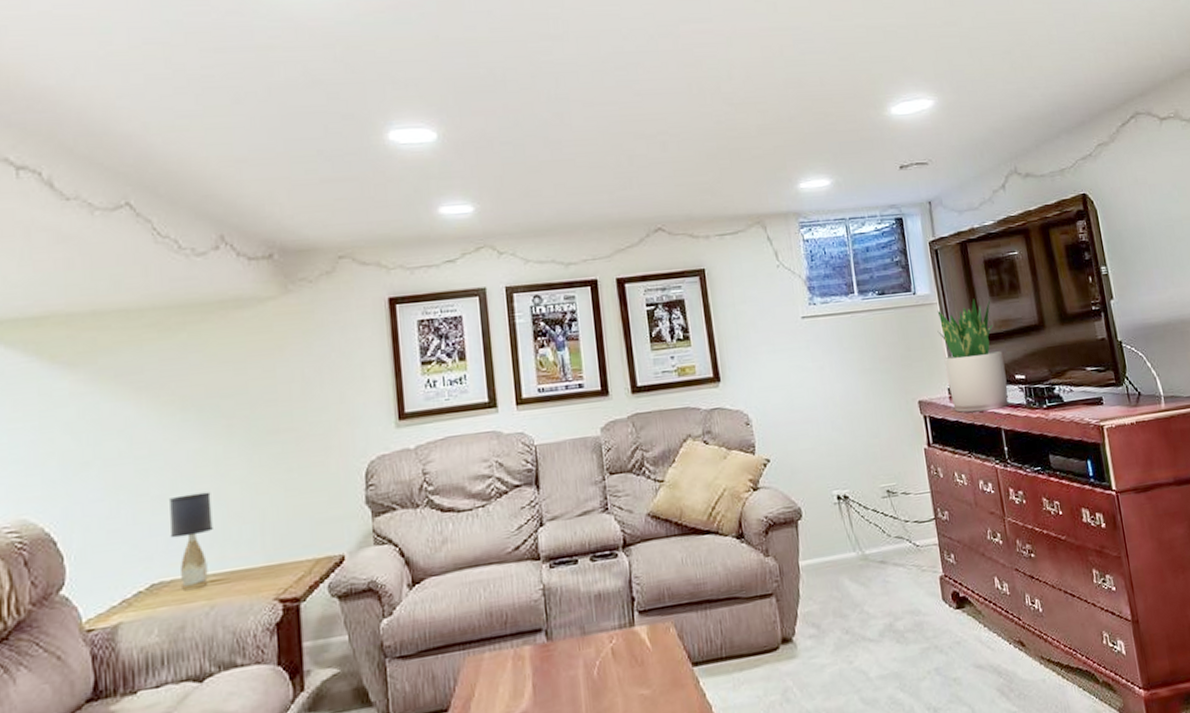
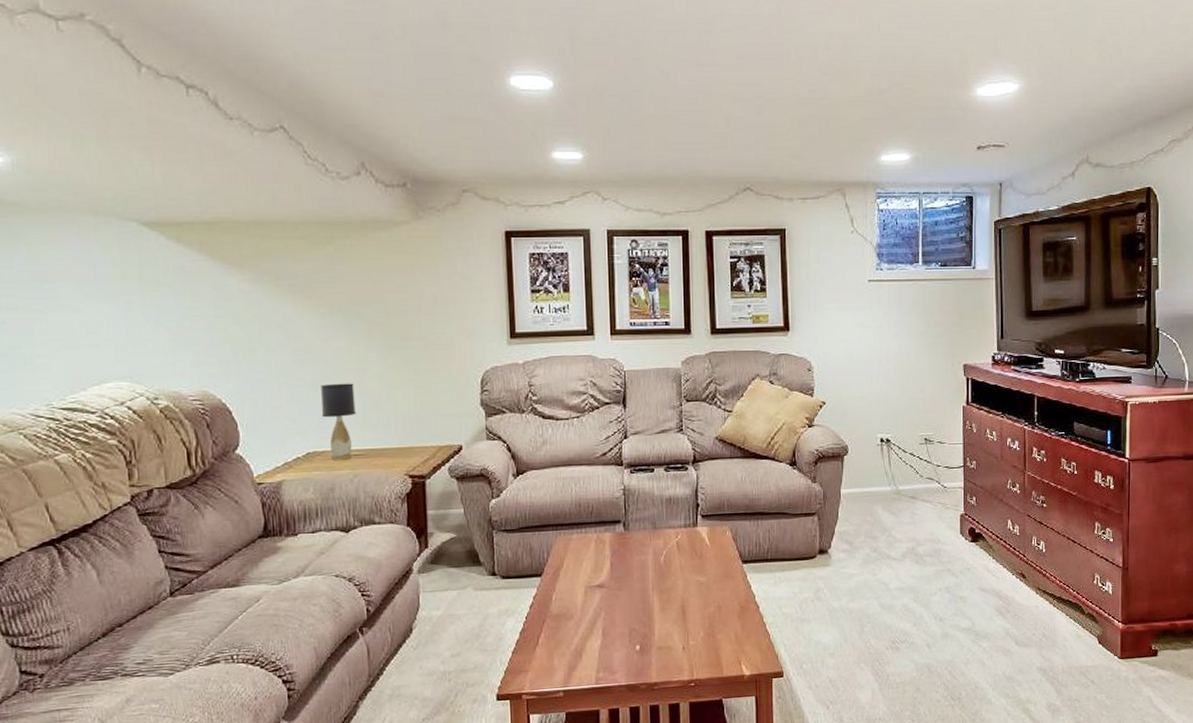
planter: present [937,297,1009,413] -> none [990,277,1047,379]

